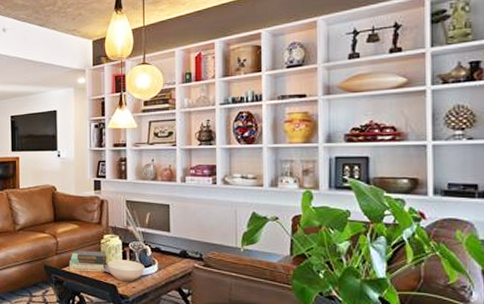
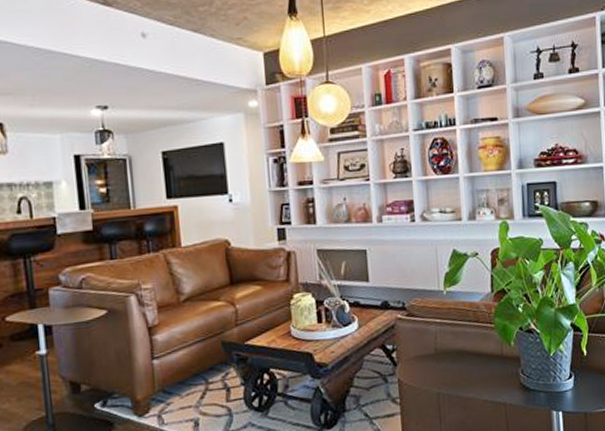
books: present [69,250,107,273] -> none [253,314,300,345]
bowl: present [107,259,144,282] -> none [299,320,343,347]

